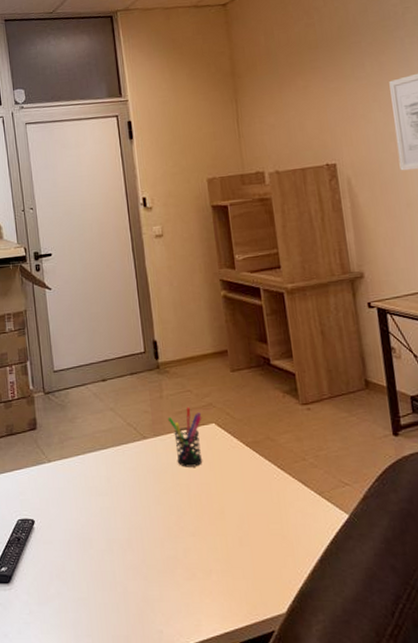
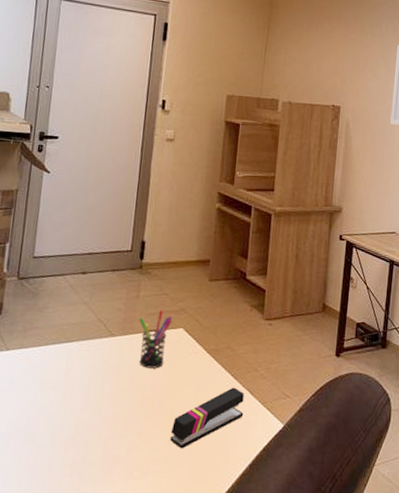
stapler: none [225,479,301,547] -> present [170,387,244,449]

